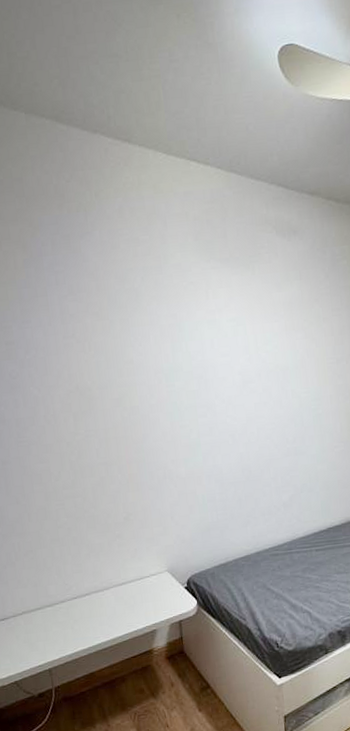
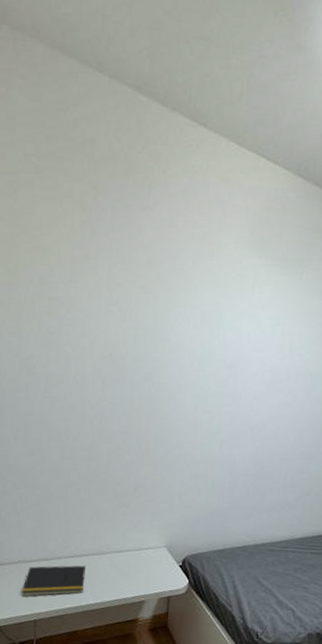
notepad: none [30,604,93,647] -> present [21,565,86,597]

